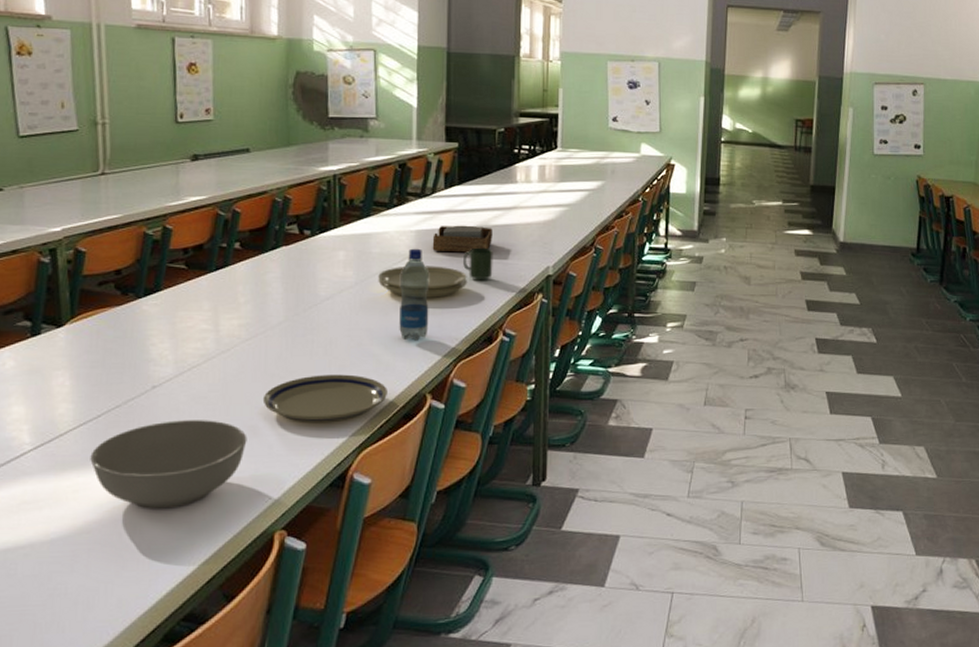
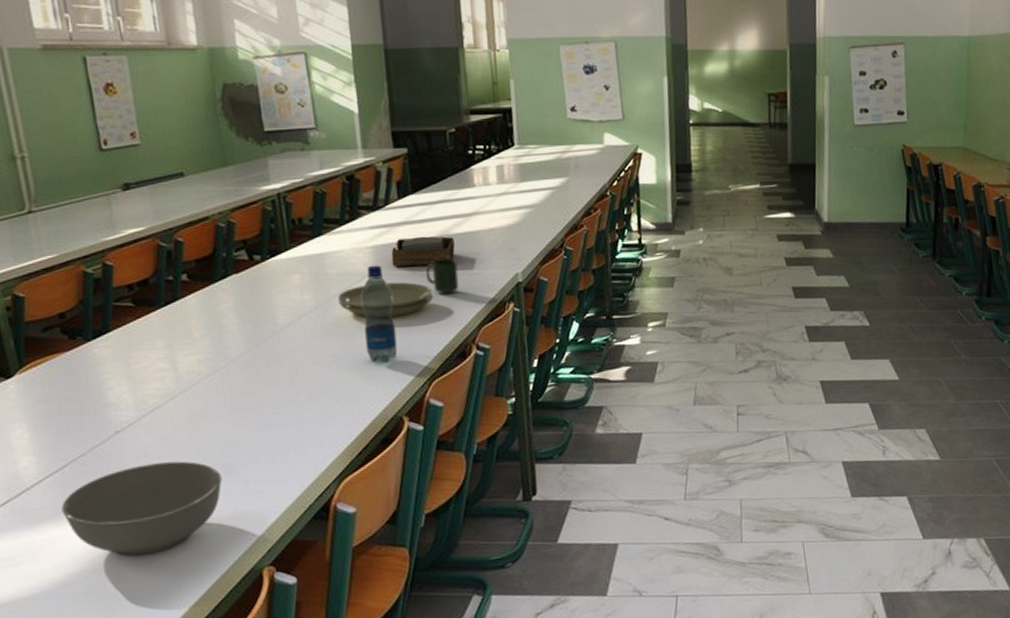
plate: present [262,374,387,424] -> none [232,402,362,457]

